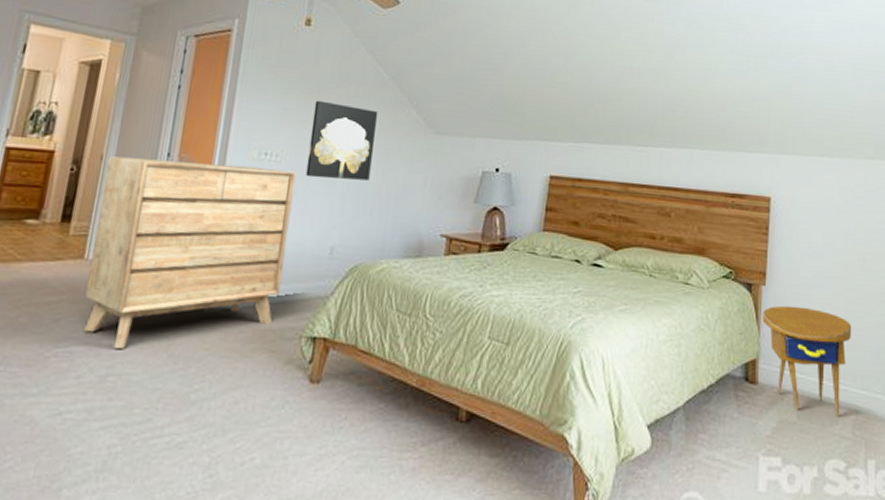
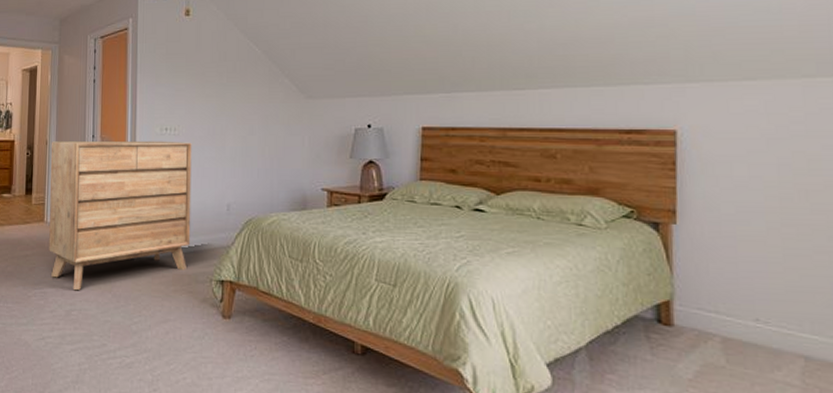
wall art: present [305,100,378,181] -> none [200,79,255,146]
side table: present [762,305,851,418] -> none [674,244,793,364]

